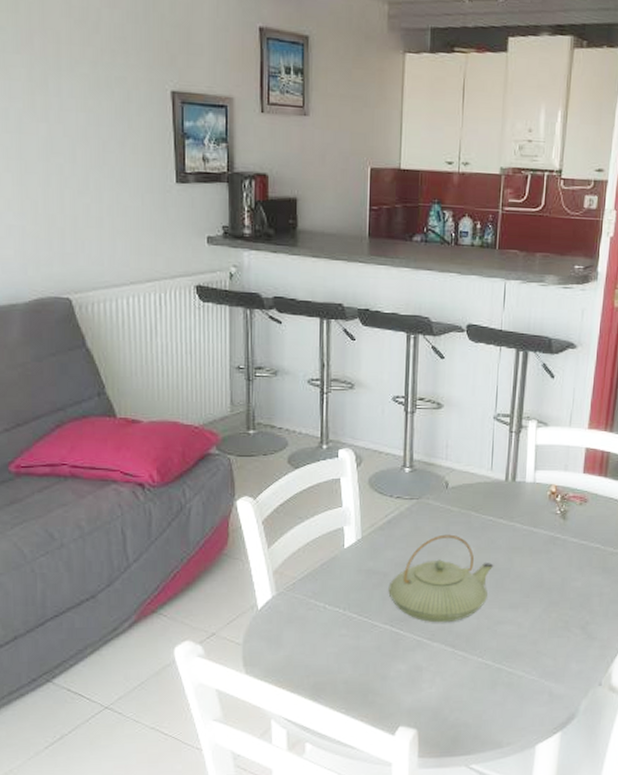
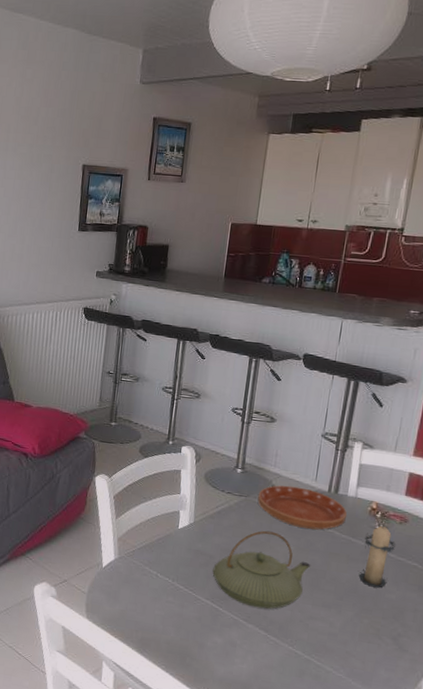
saucer: none [431,479,526,525] -> present [257,485,347,530]
candle: none [543,506,577,578] -> present [358,523,396,588]

